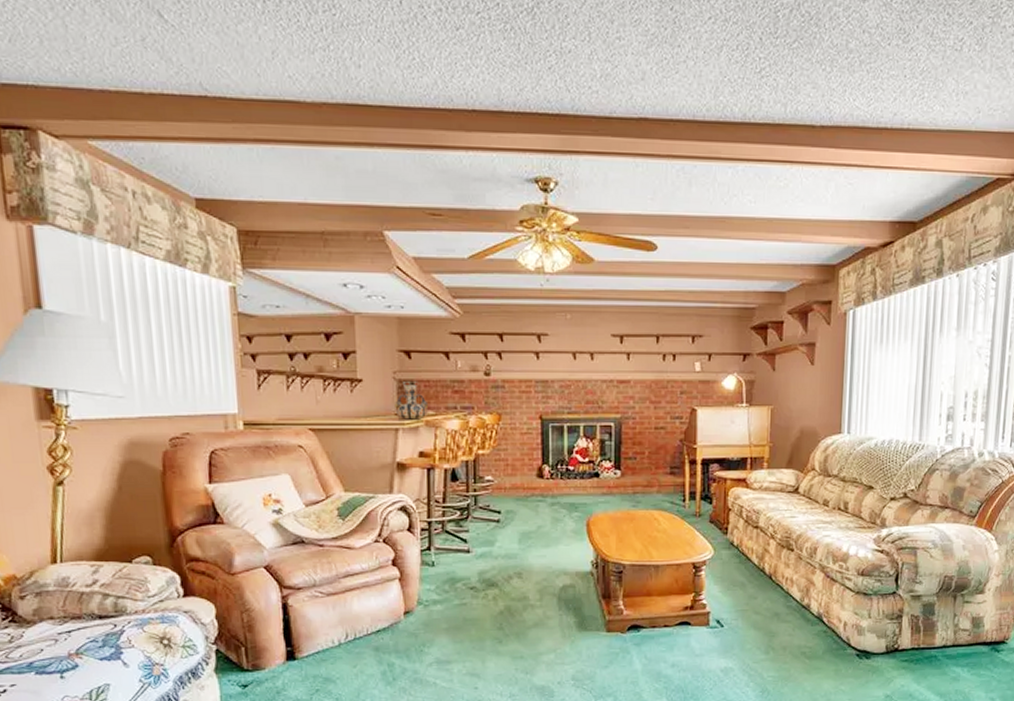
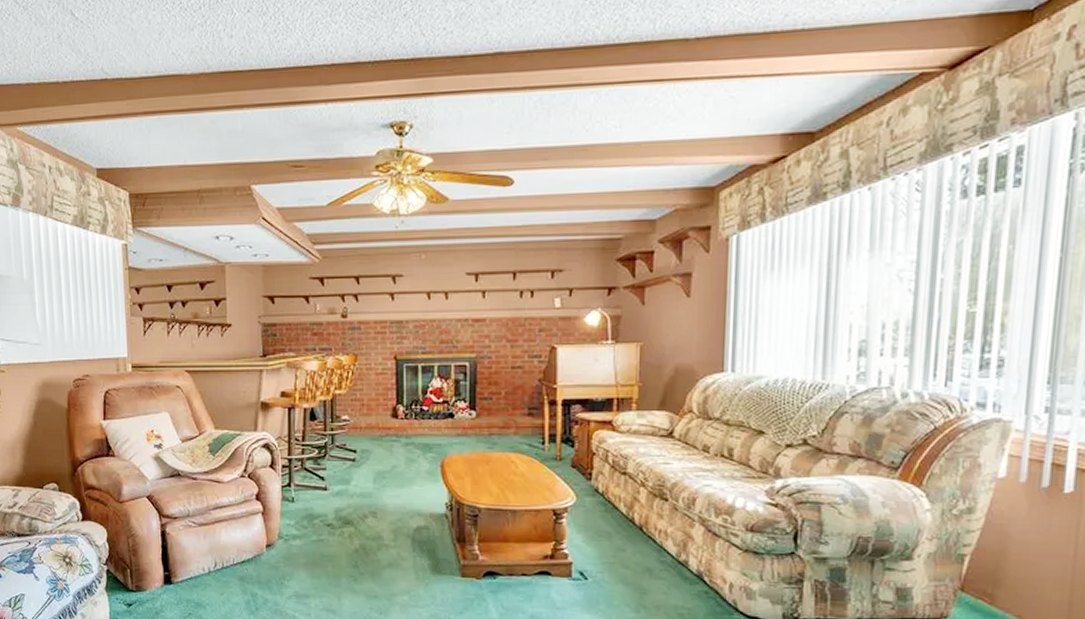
vase: present [395,380,429,420] -> none [259,324,290,361]

